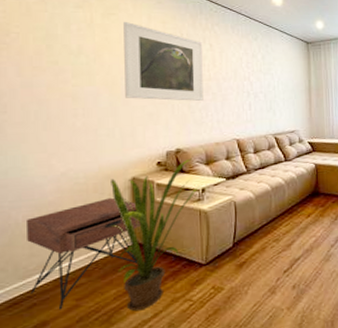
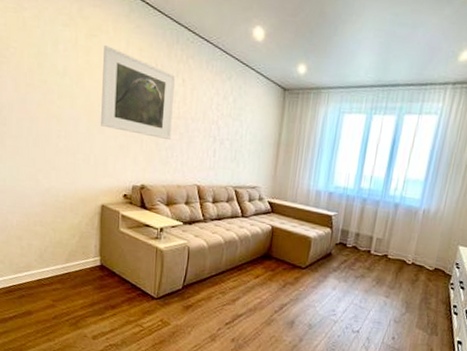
nightstand: present [27,197,141,310] -> none [19,219,106,306]
house plant: present [111,158,200,312] -> none [83,196,159,323]

